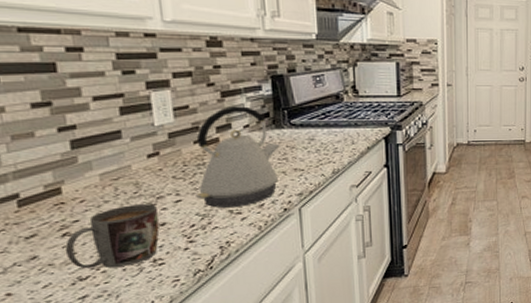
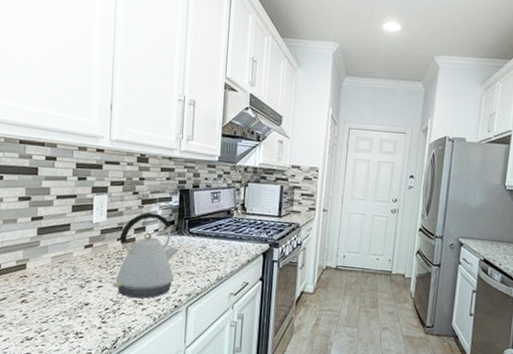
mug: present [65,204,160,269] -> none [21,284,85,335]

